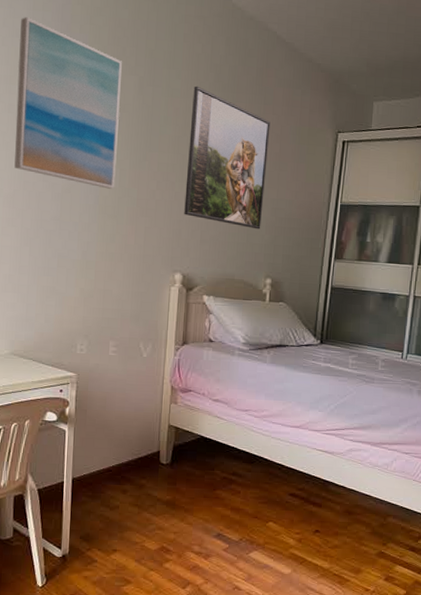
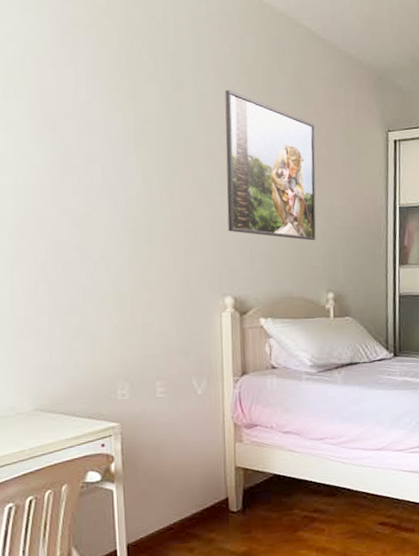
wall art: present [14,17,122,189] -> none [10,20,144,210]

